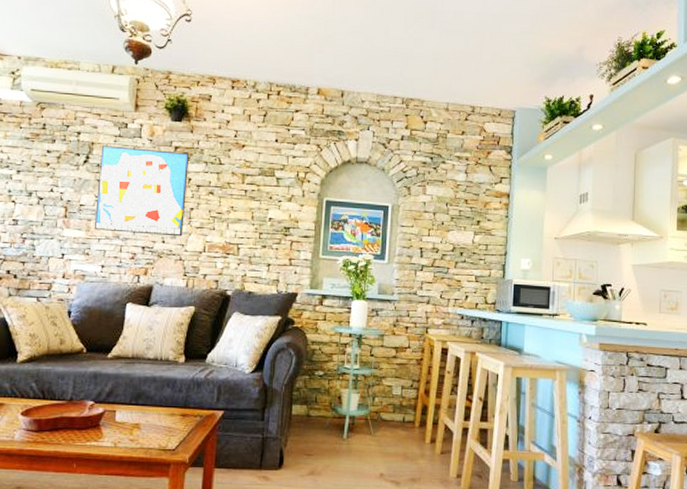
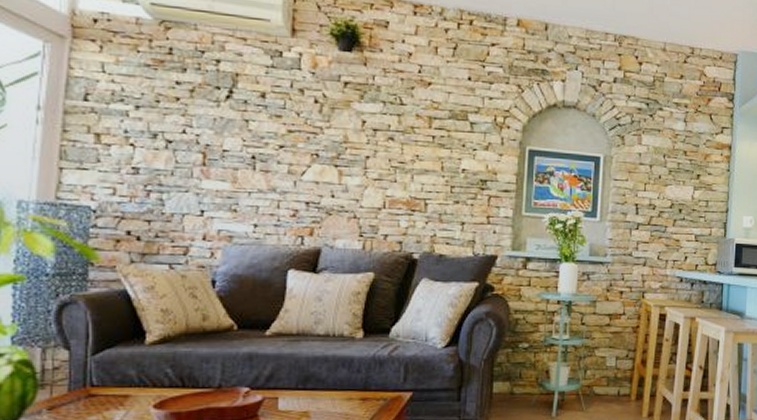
wall art: present [94,145,190,237] -> none [242,78,363,190]

